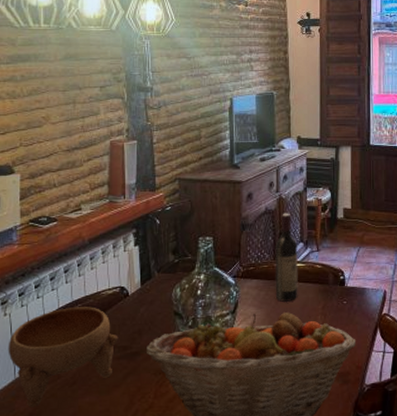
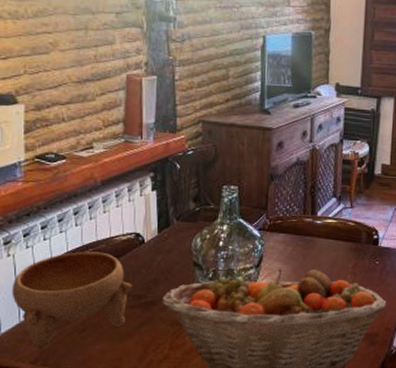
wine bottle: present [275,213,298,302] -> none [303,165,330,258]

